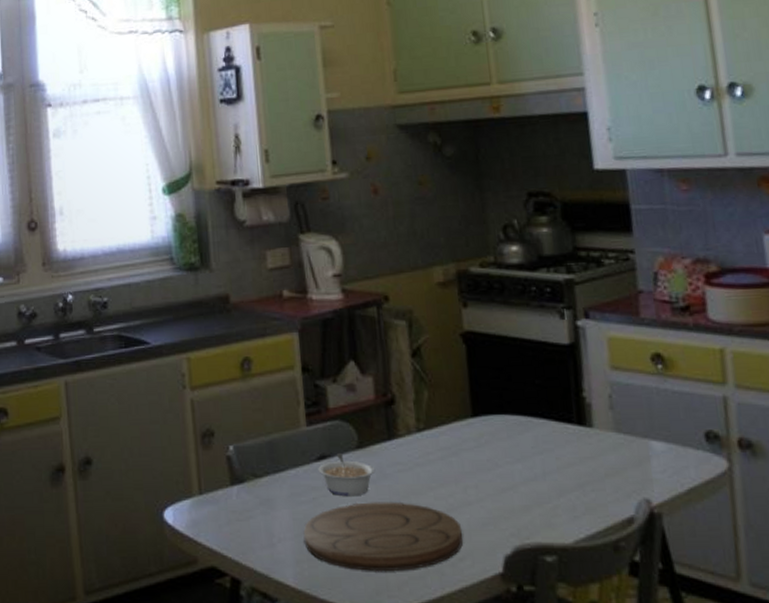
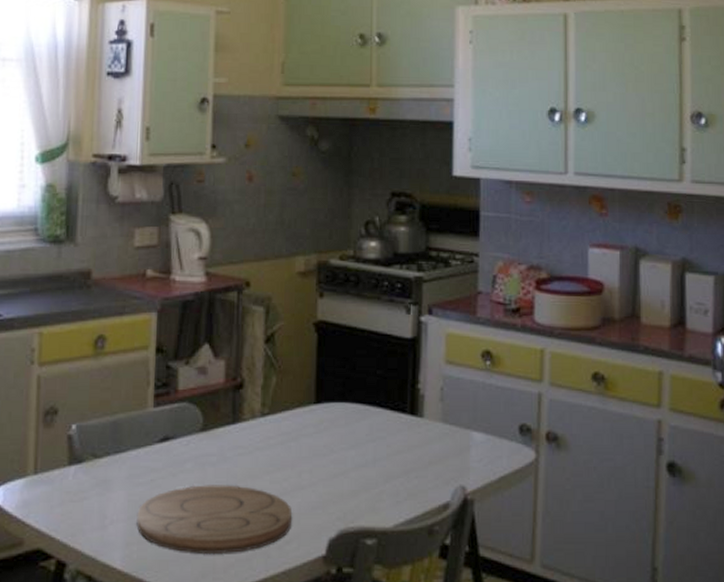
legume: present [318,452,376,497] -> none [160,434,216,479]

